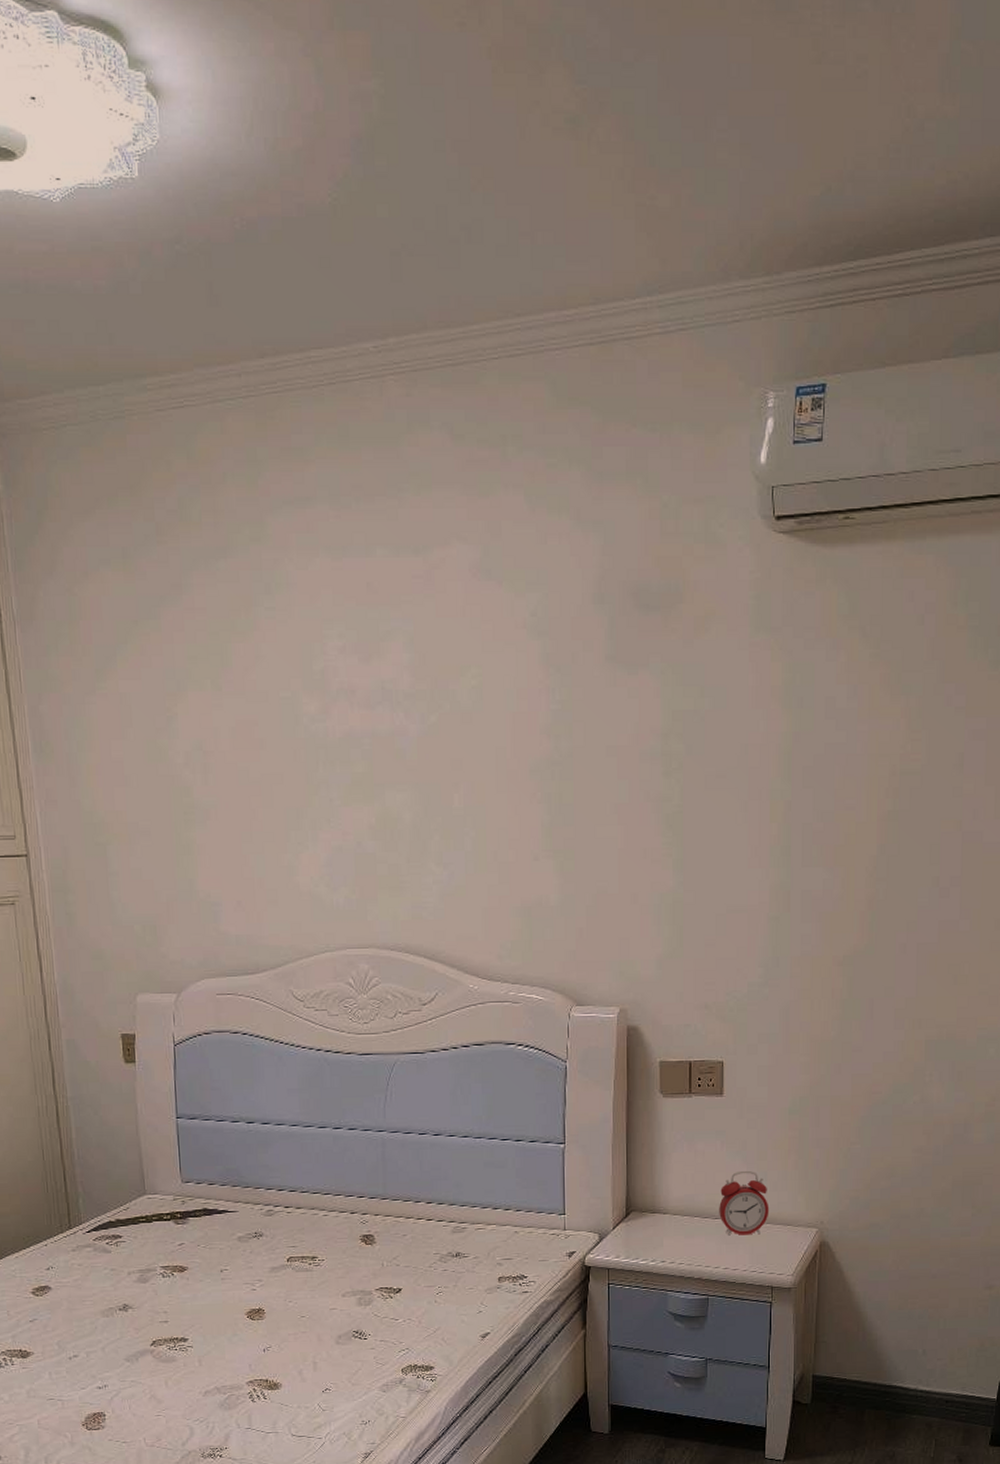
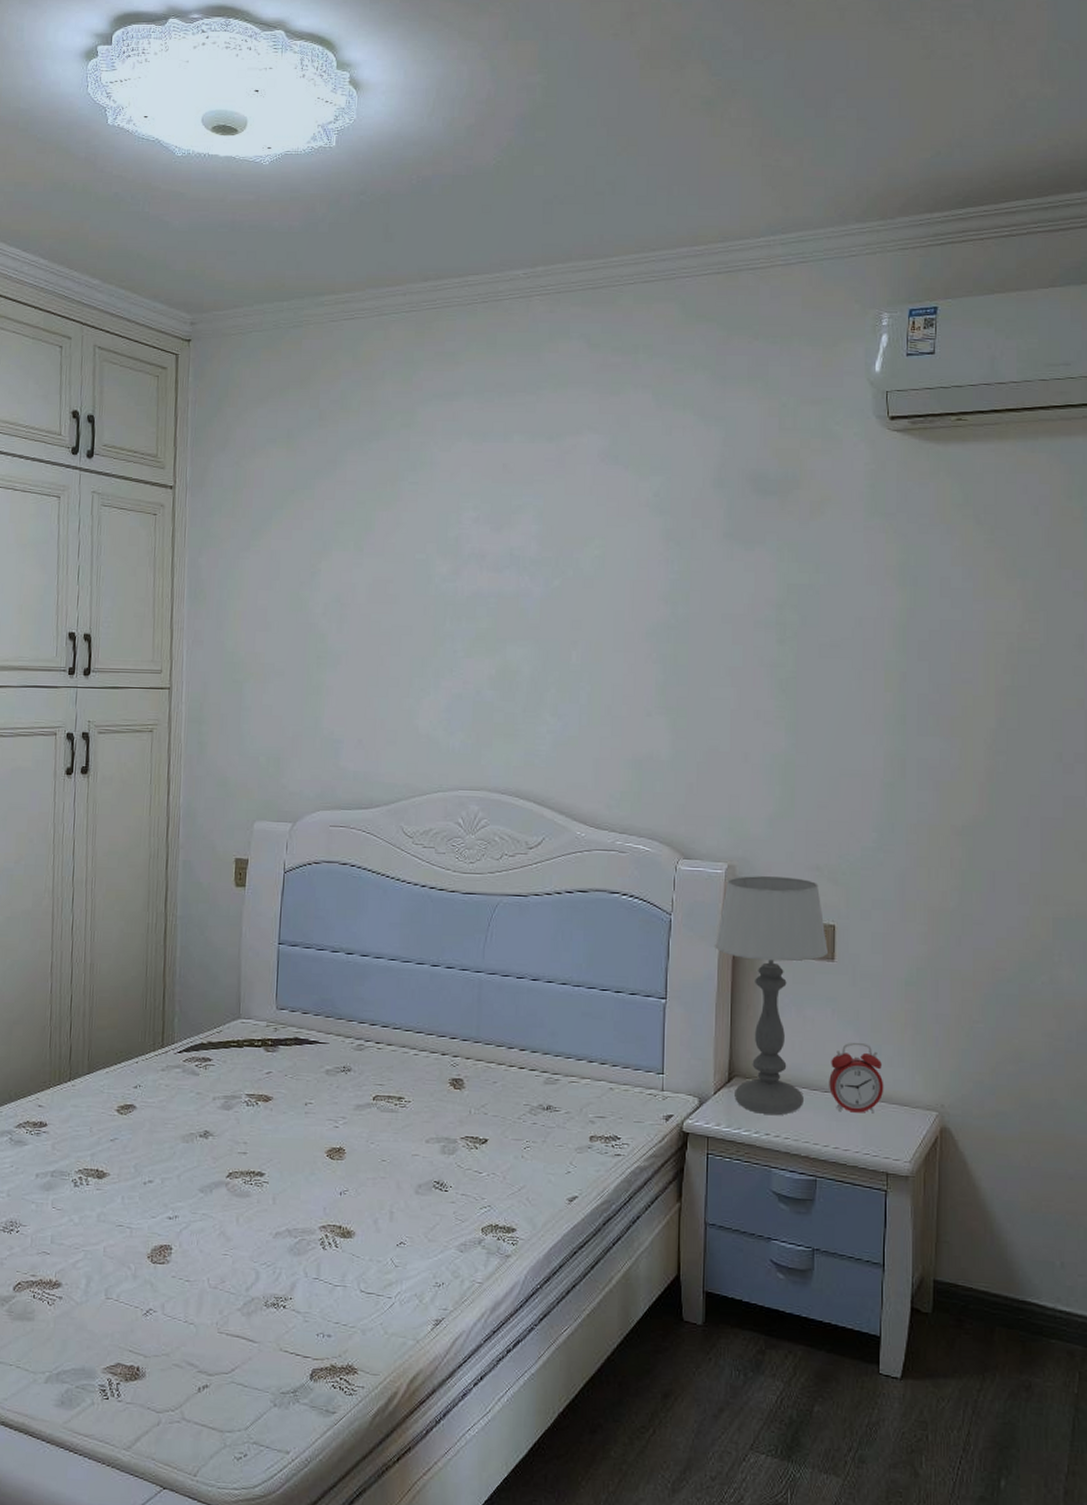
table lamp: none [610,1017,718,1244] -> present [715,876,829,1116]

